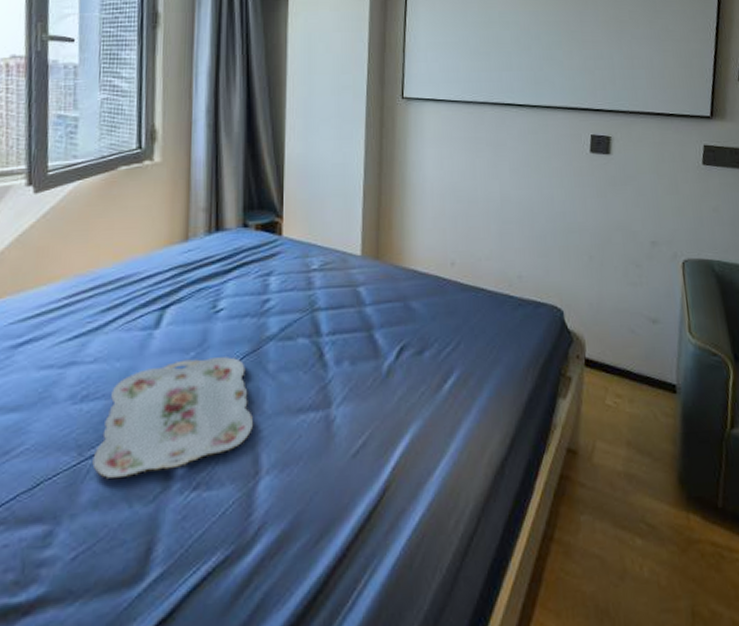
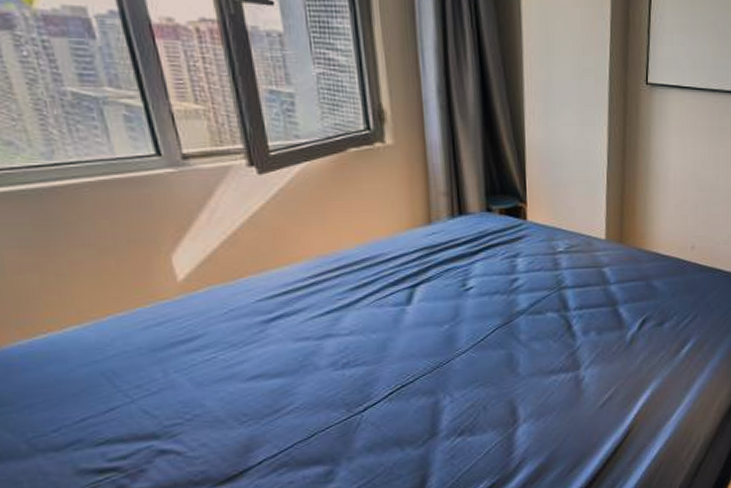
serving tray: present [92,357,254,478] -> none [361,329,510,429]

